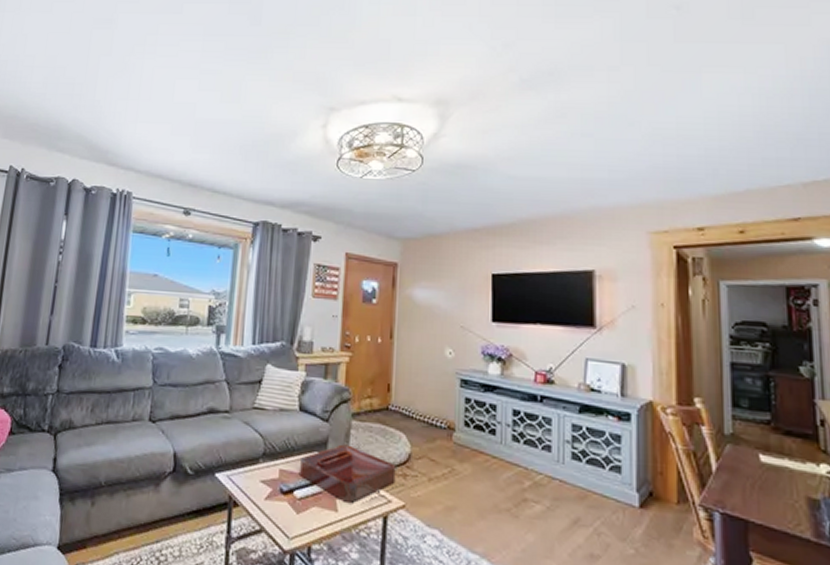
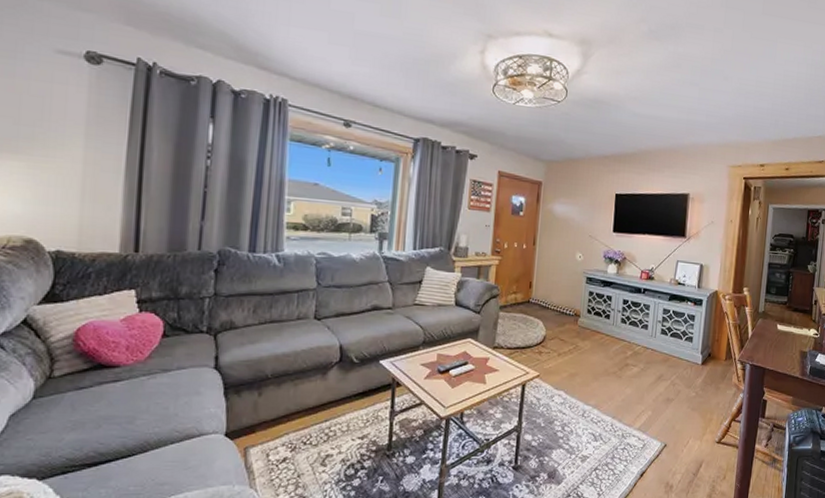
decorative tray: present [299,444,396,504] -> none [454,331,534,377]

